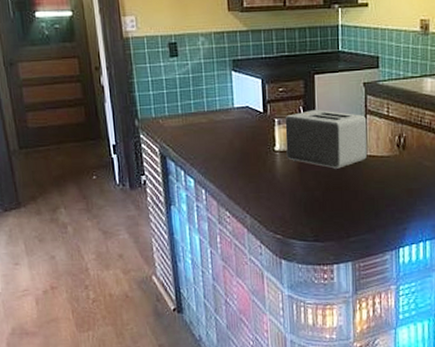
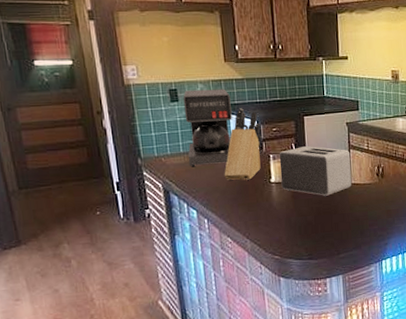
coffee maker: none [183,42,235,131] -> present [183,89,232,167]
knife block: none [224,64,267,147] -> present [224,108,262,180]

